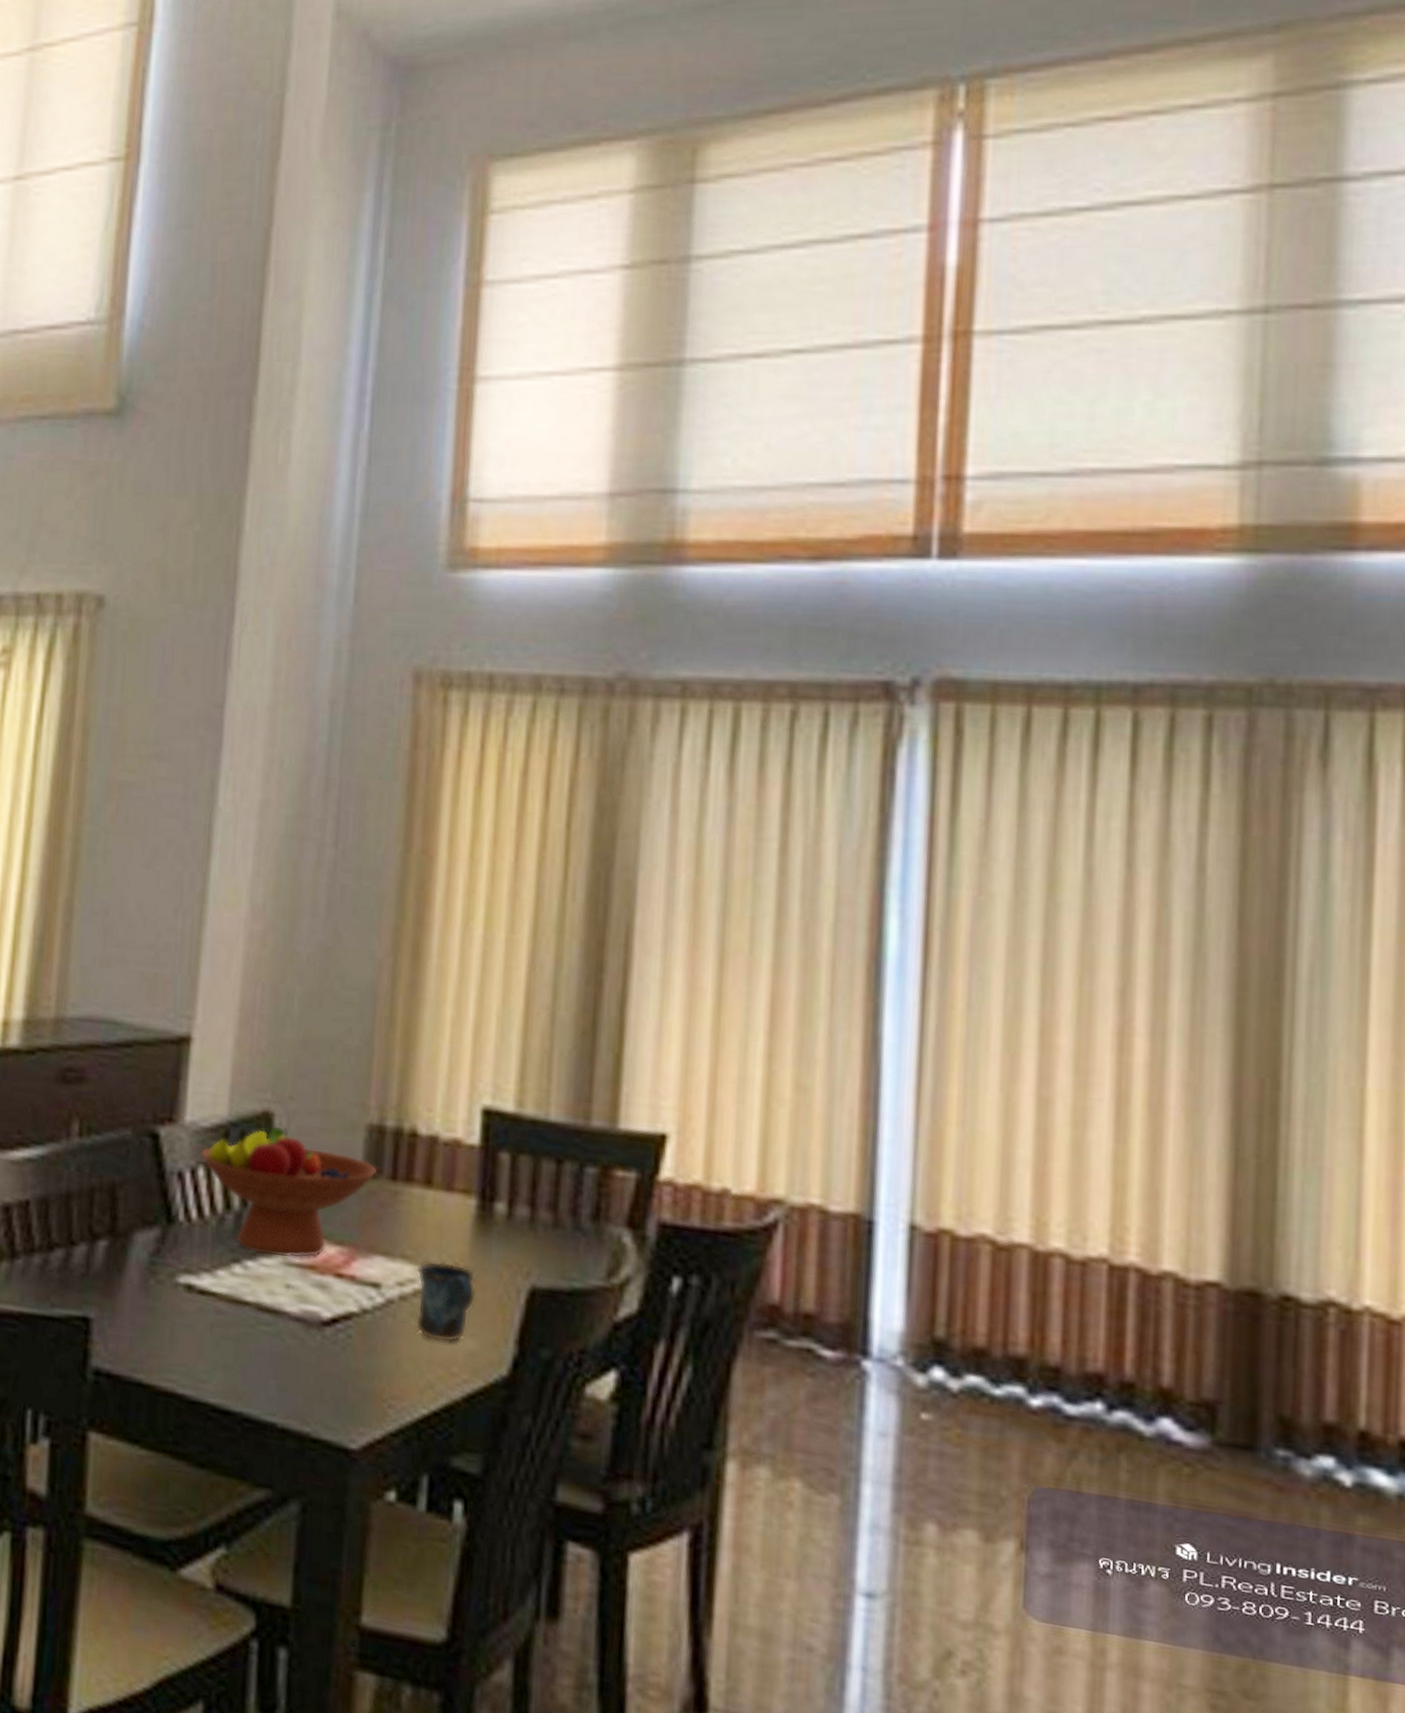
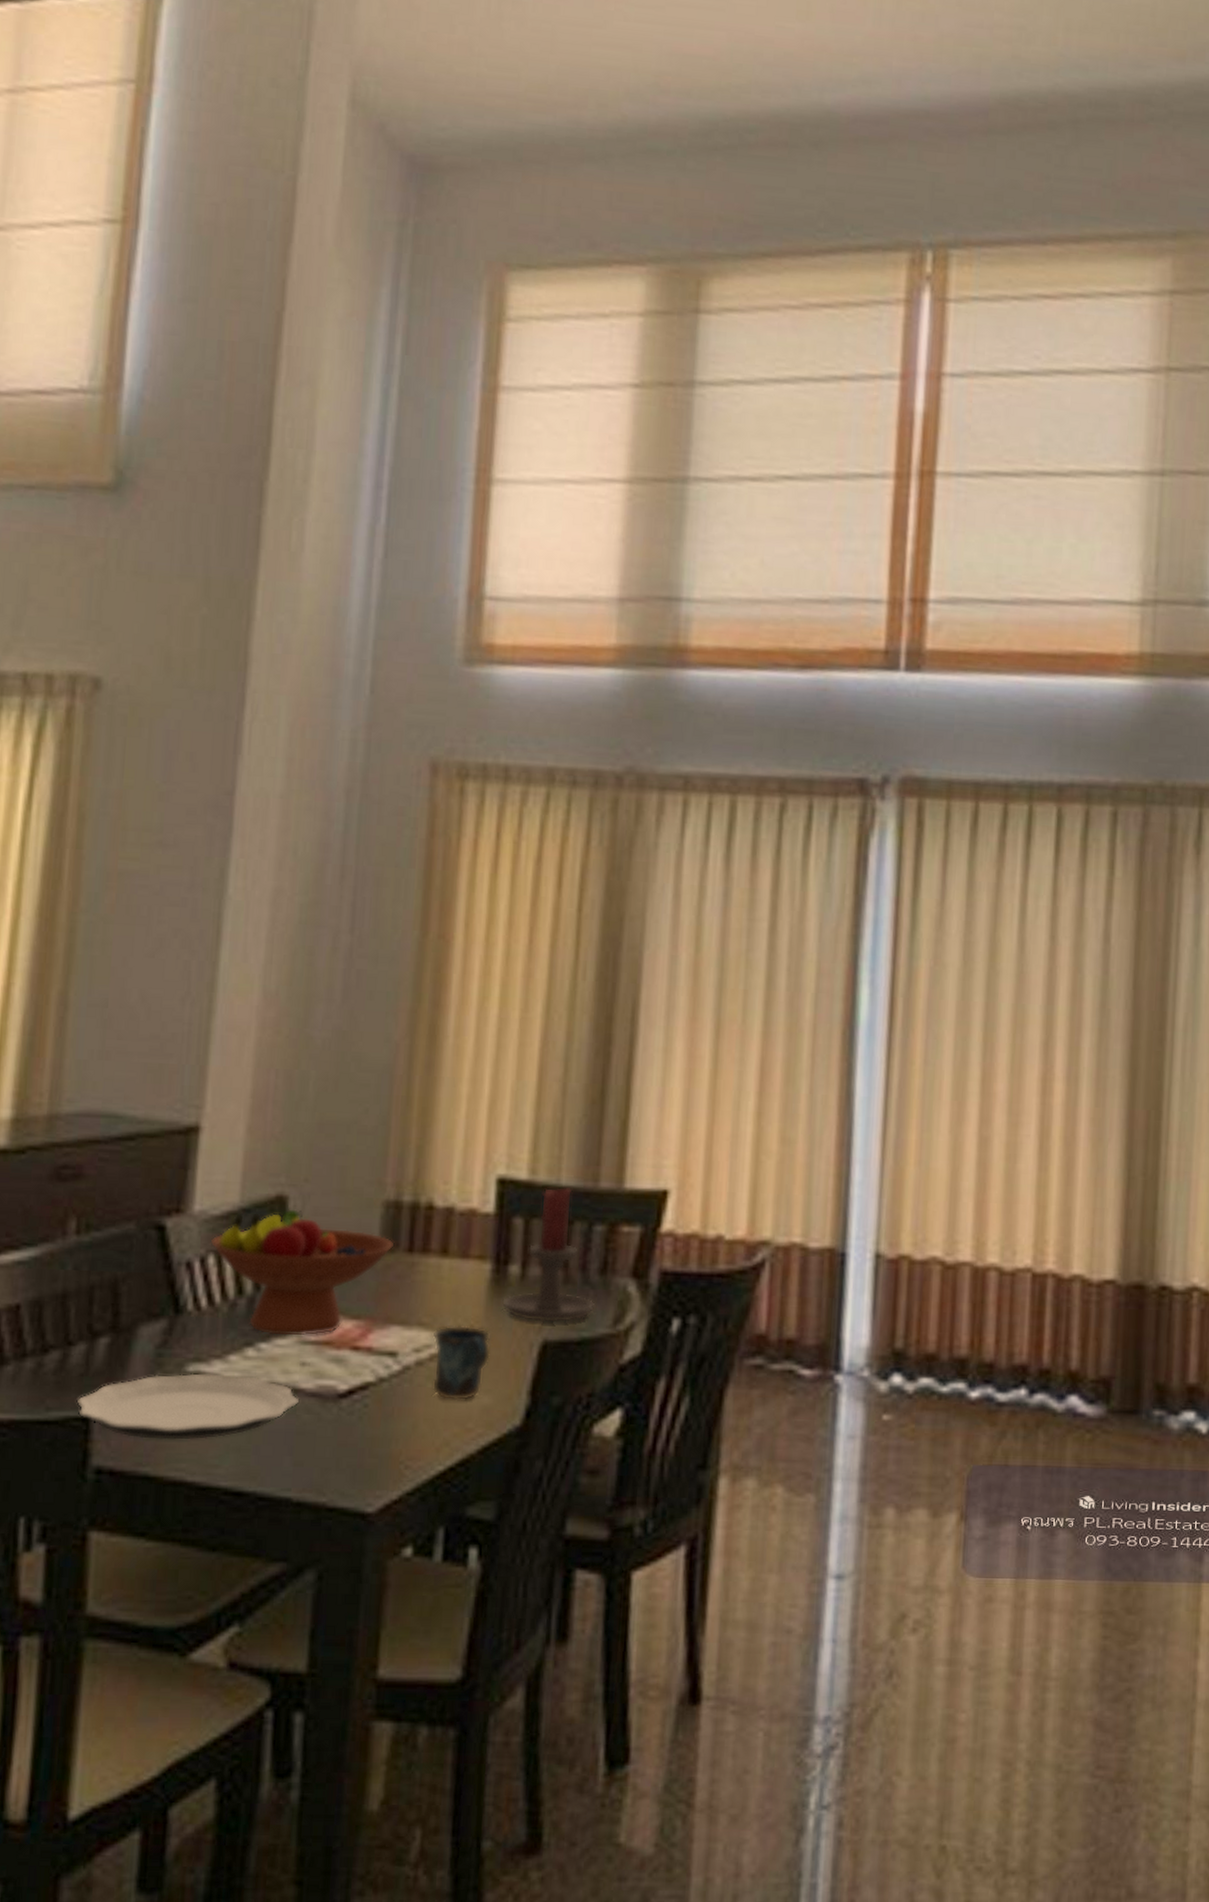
plate: none [78,1282,284,1353] -> present [76,1373,299,1440]
candle holder: none [488,1122,588,1270] -> present [502,1186,596,1323]

